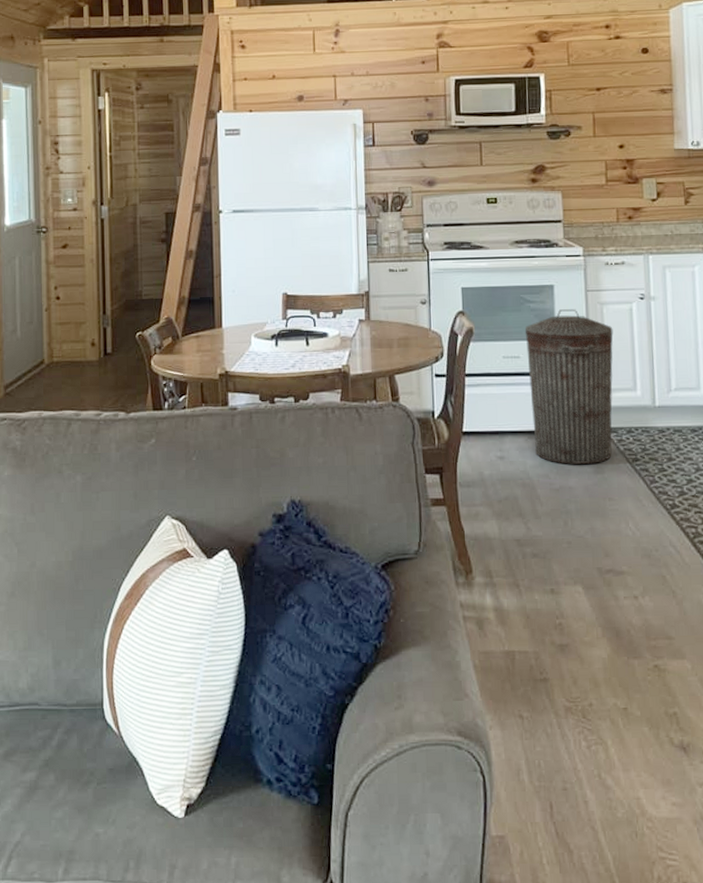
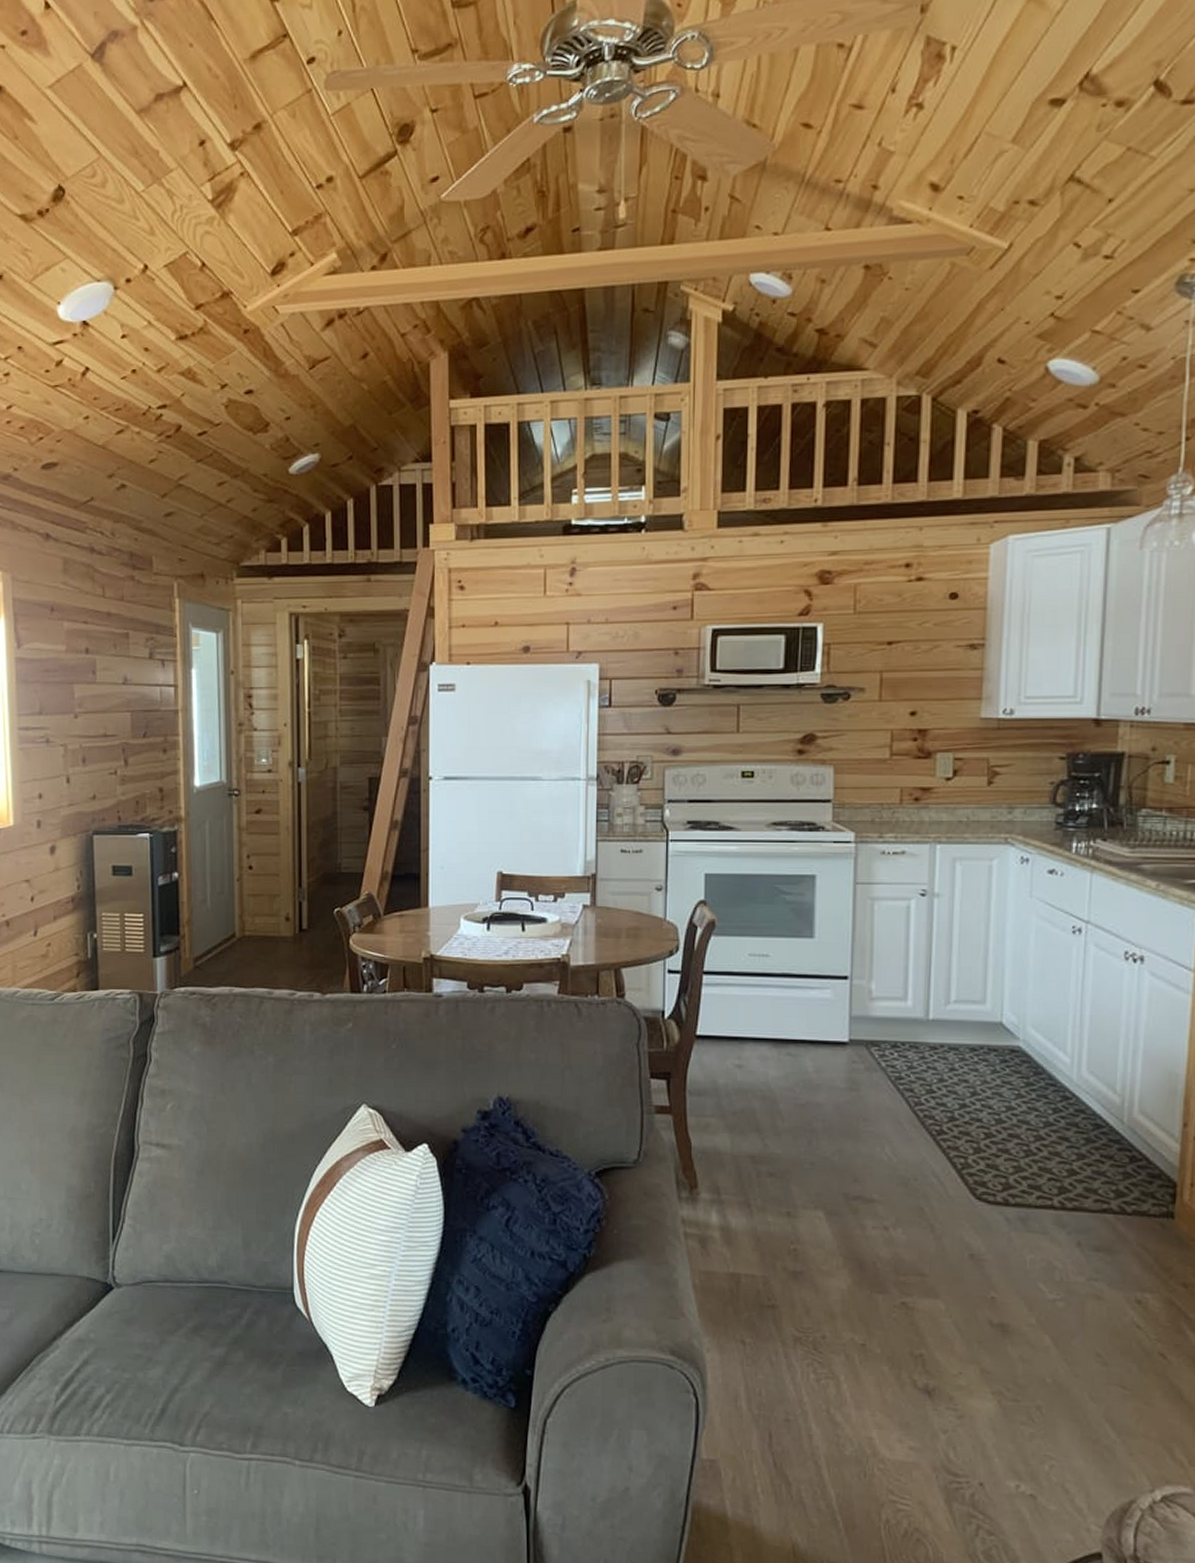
trash can: present [524,309,613,464] -> none [777,903,884,1079]

